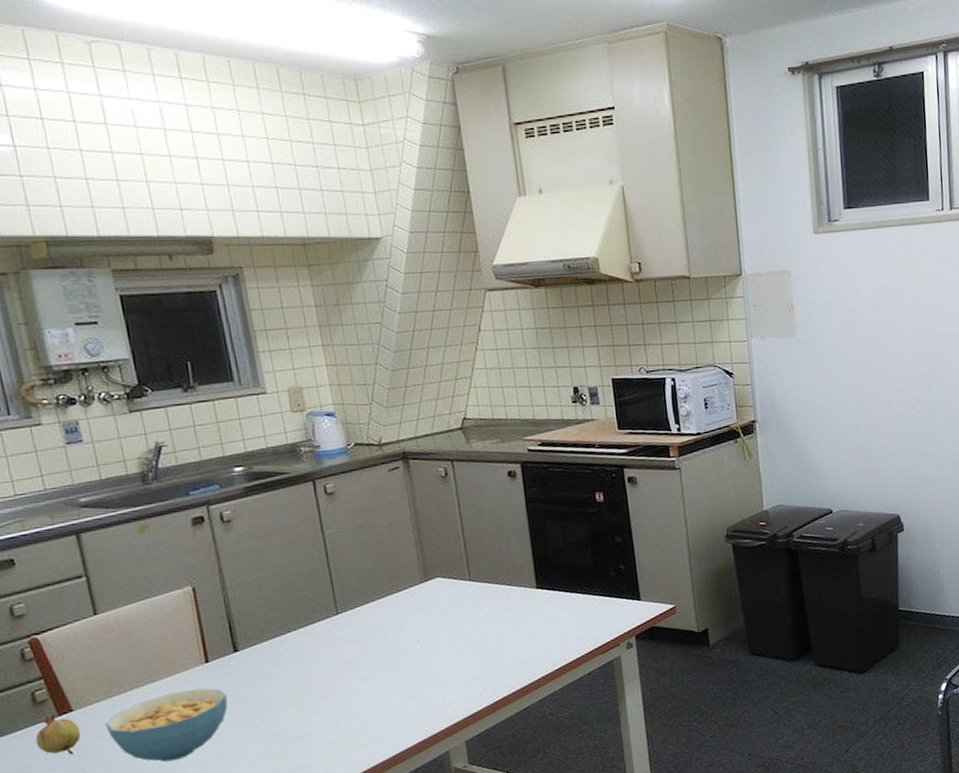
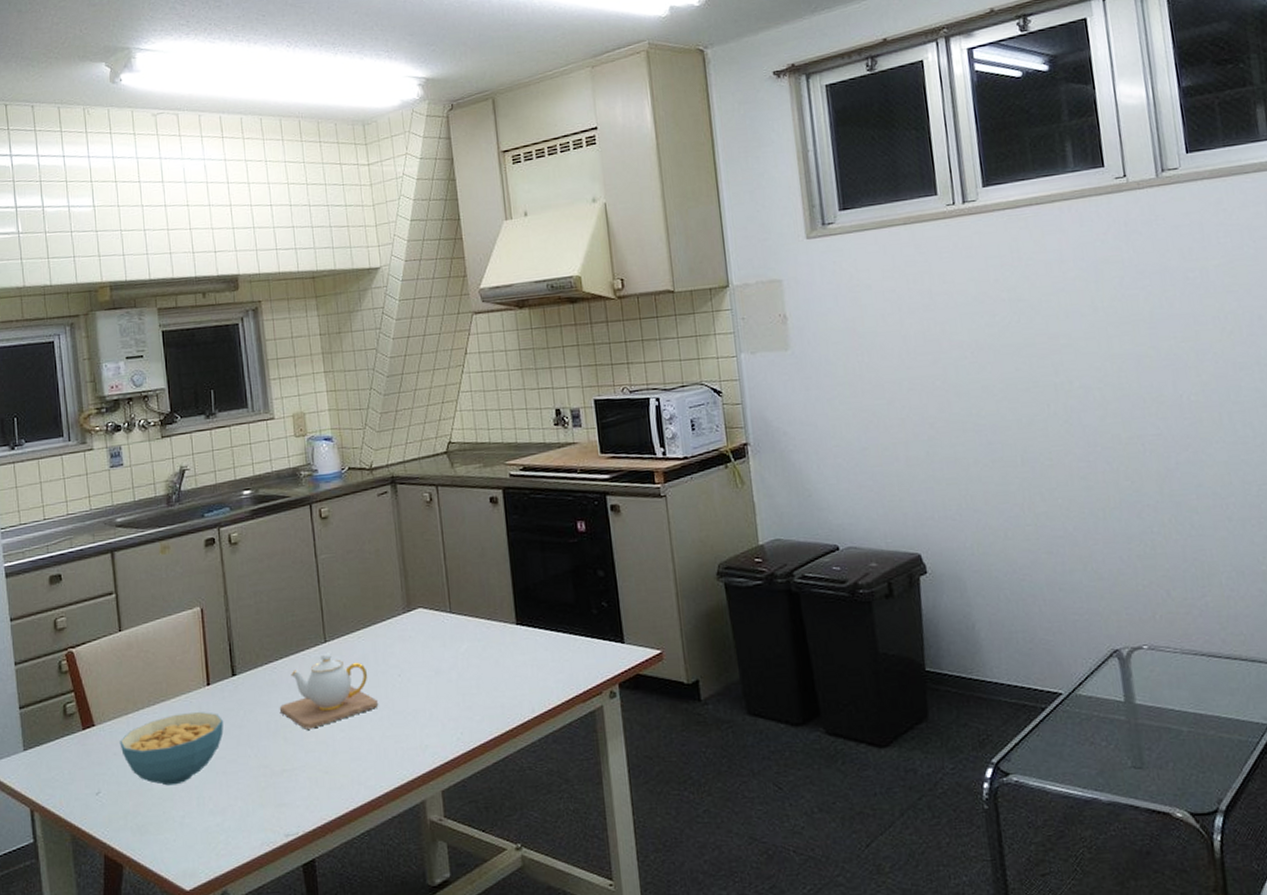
fruit: present [35,714,81,755] -> none [63,727,99,771]
teapot: none [290,623,398,697] -> present [279,652,379,730]

